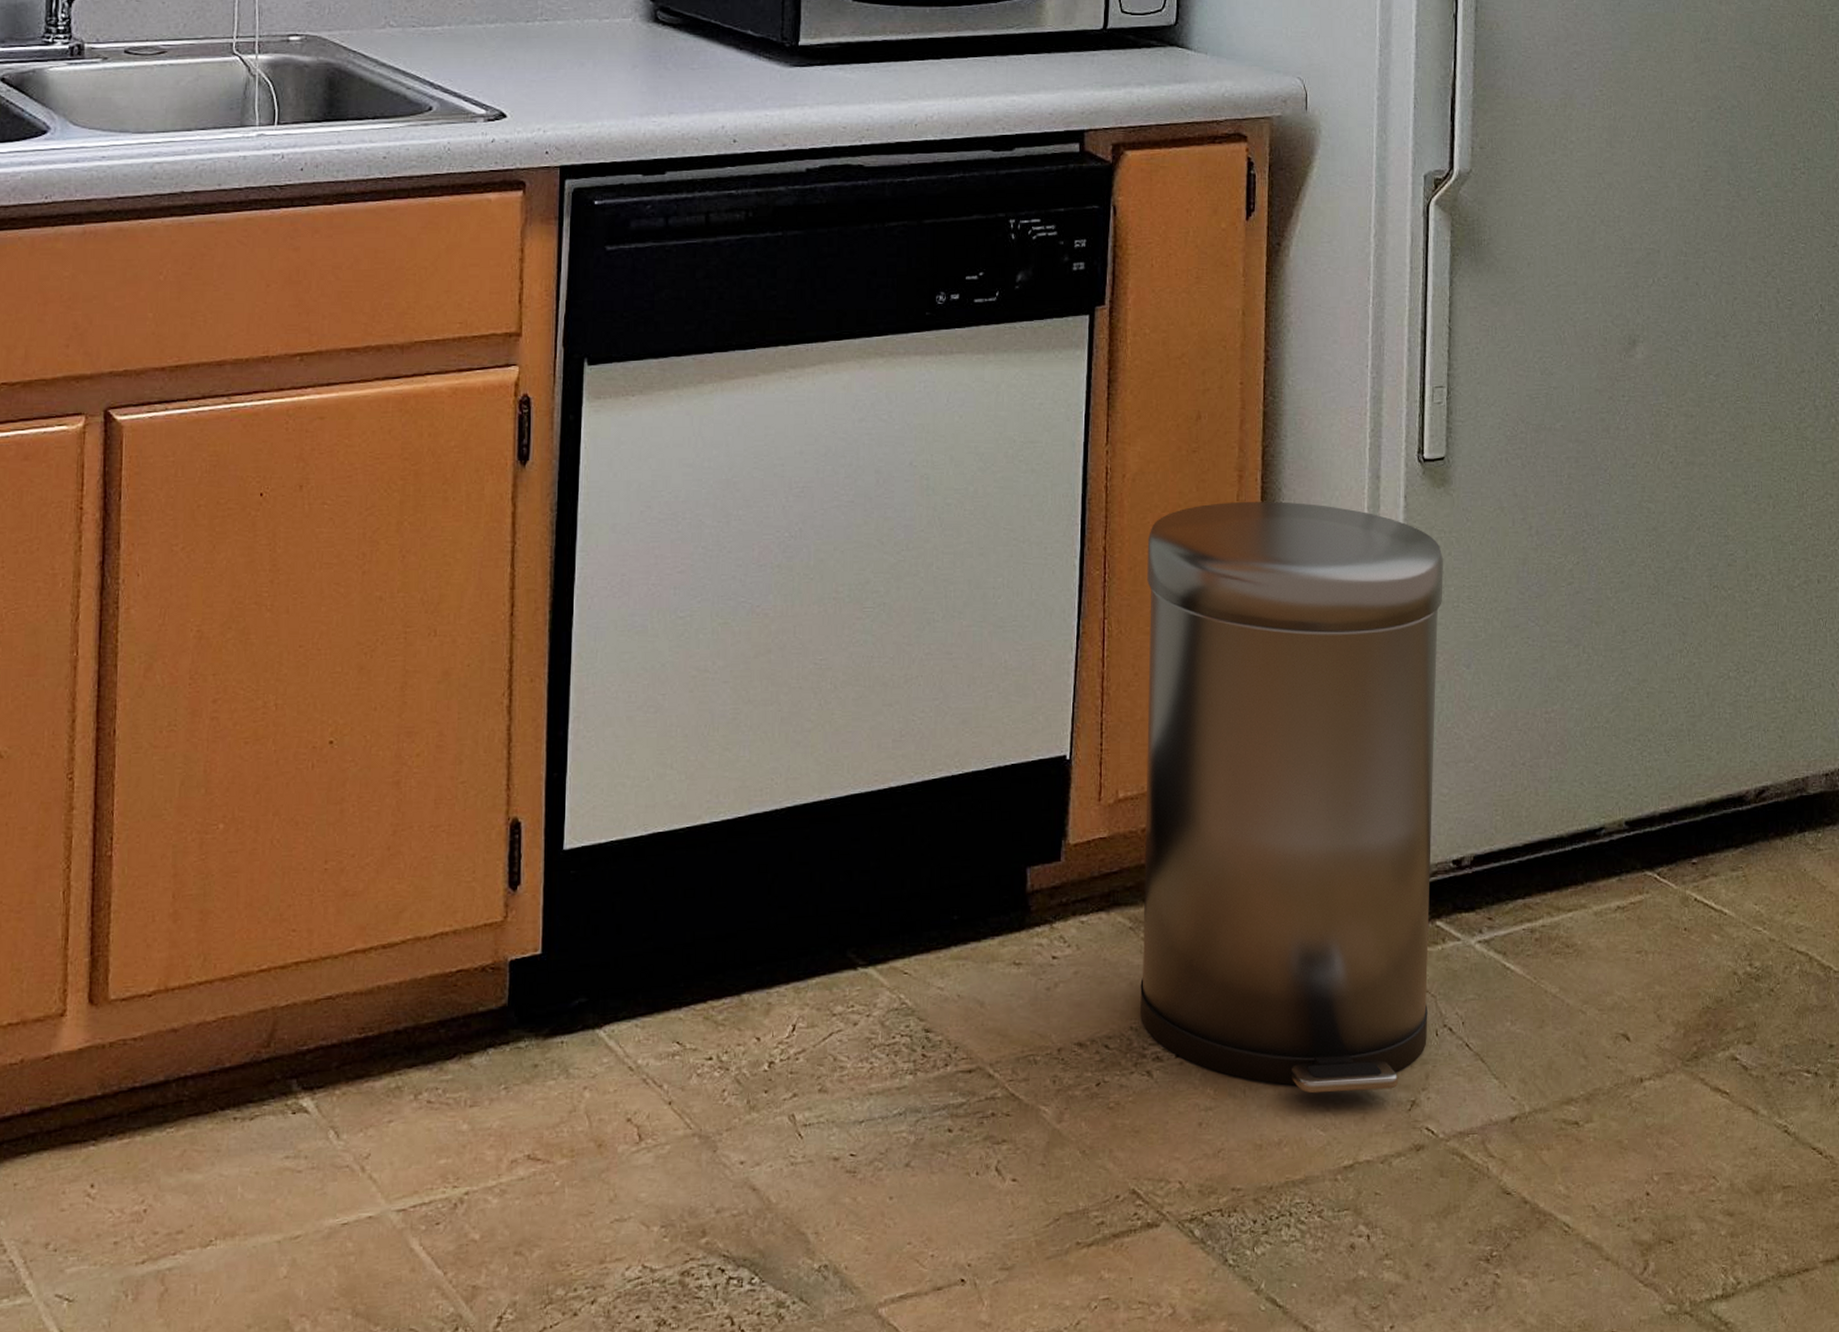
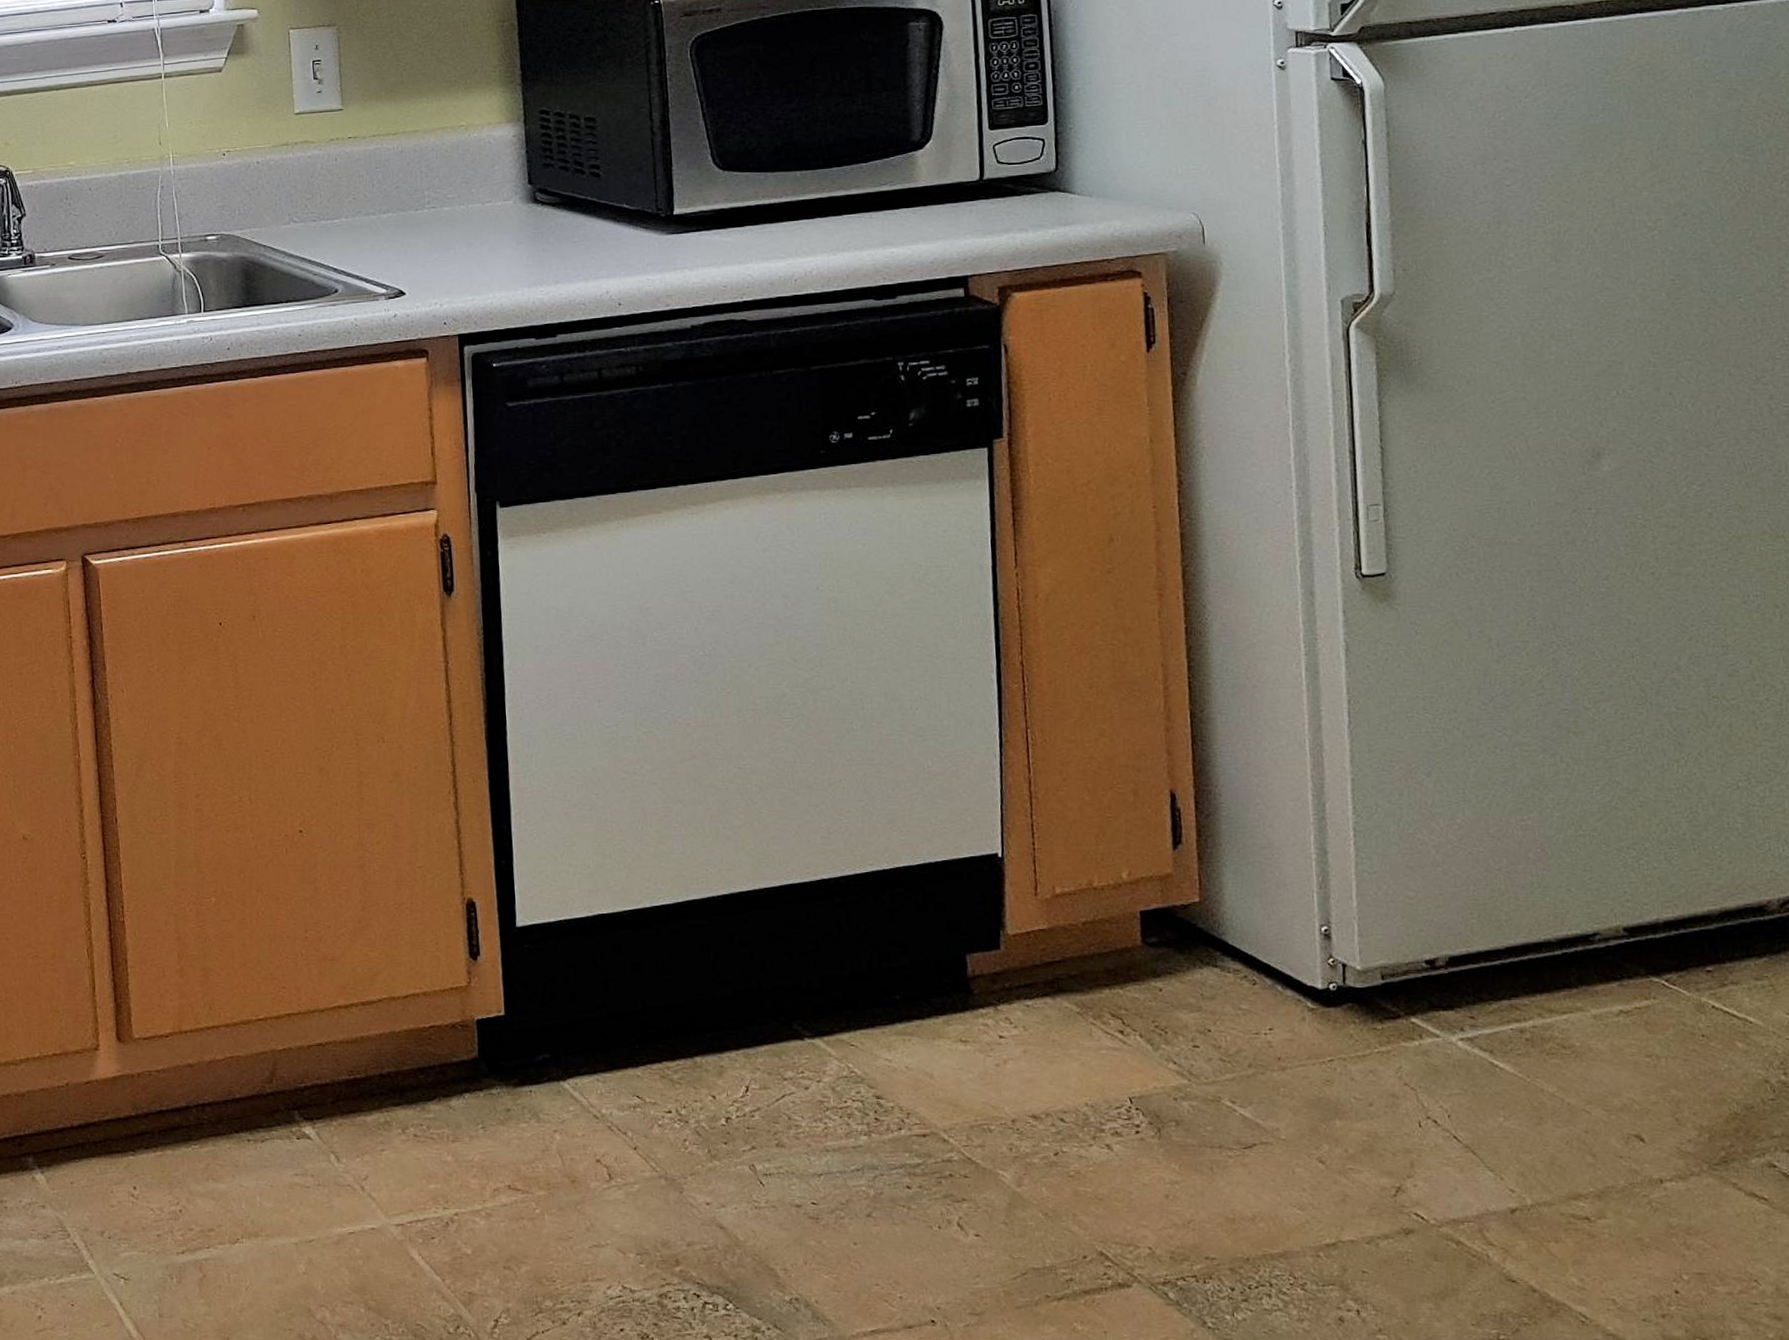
pedal bin: present [1140,501,1443,1094] -> none [1066,618,1409,1175]

